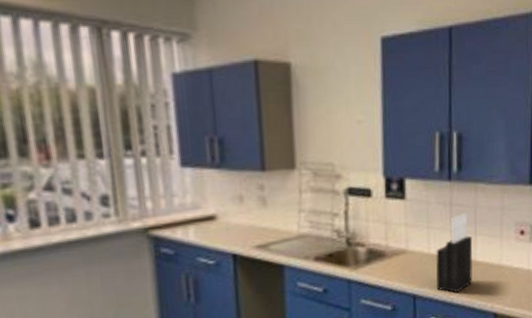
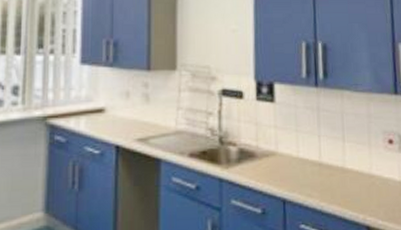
knife block: present [435,212,473,293] -> none [304,118,343,201]

